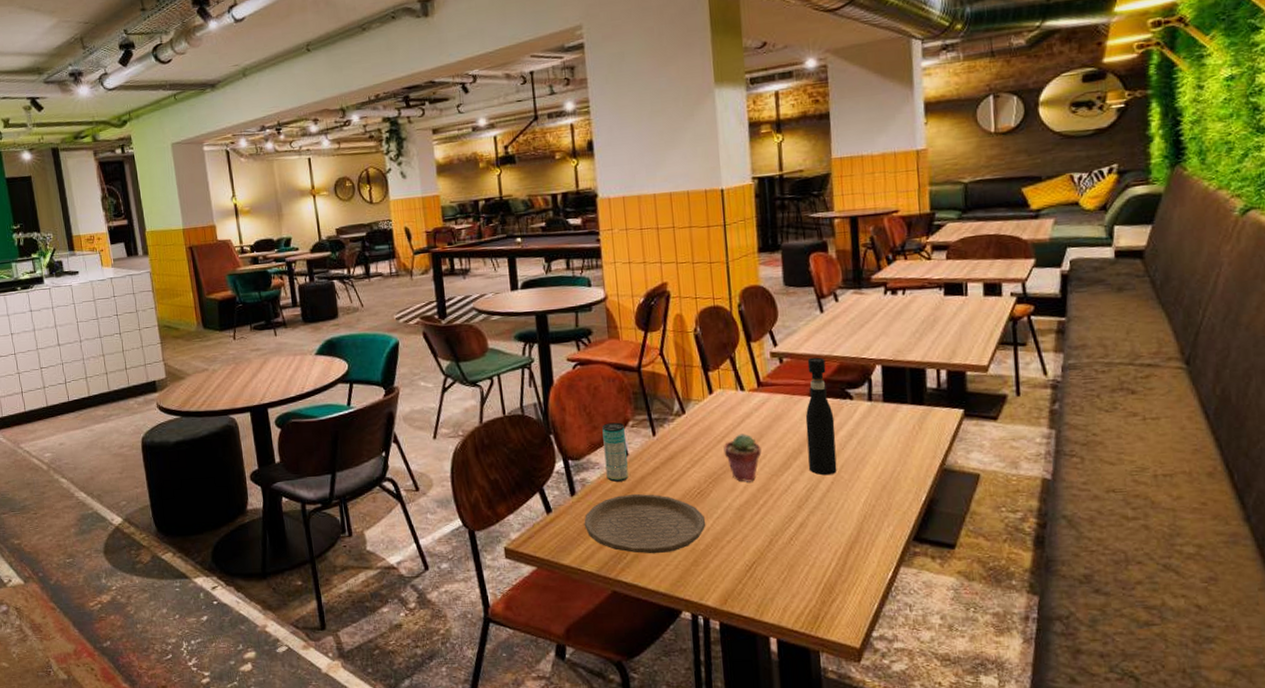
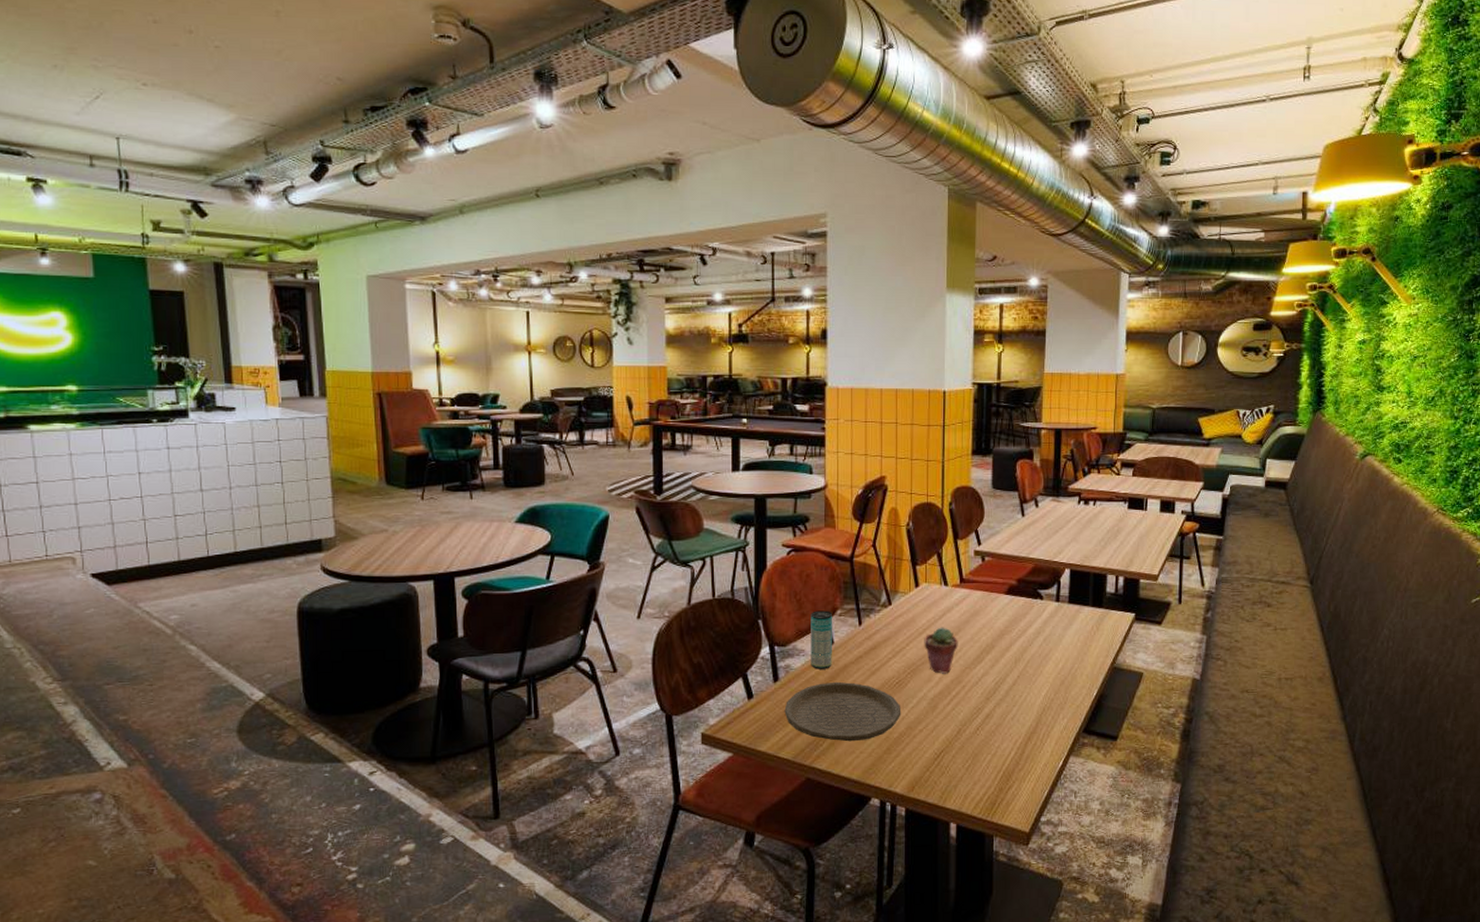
pepper grinder: present [805,357,837,476] -> none [998,558,1025,670]

